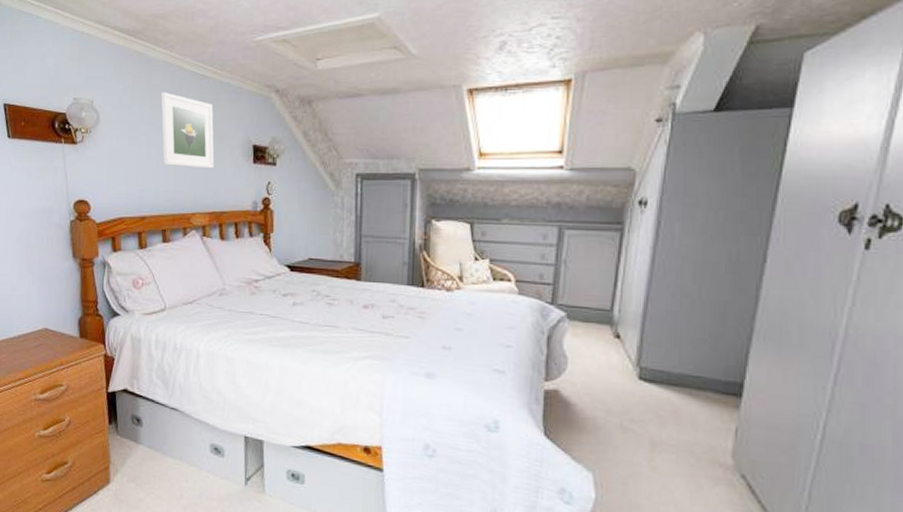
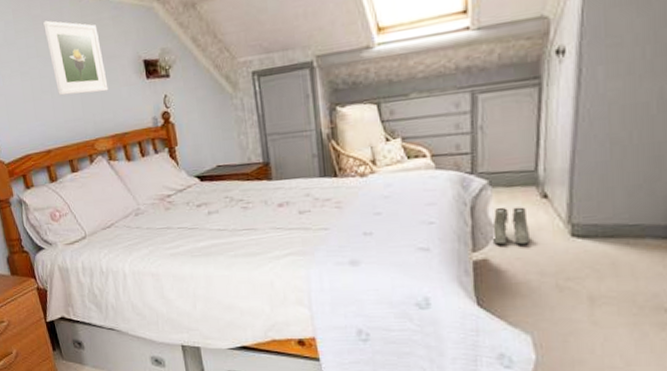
boots: none [564,342,600,381] -> present [491,207,529,245]

